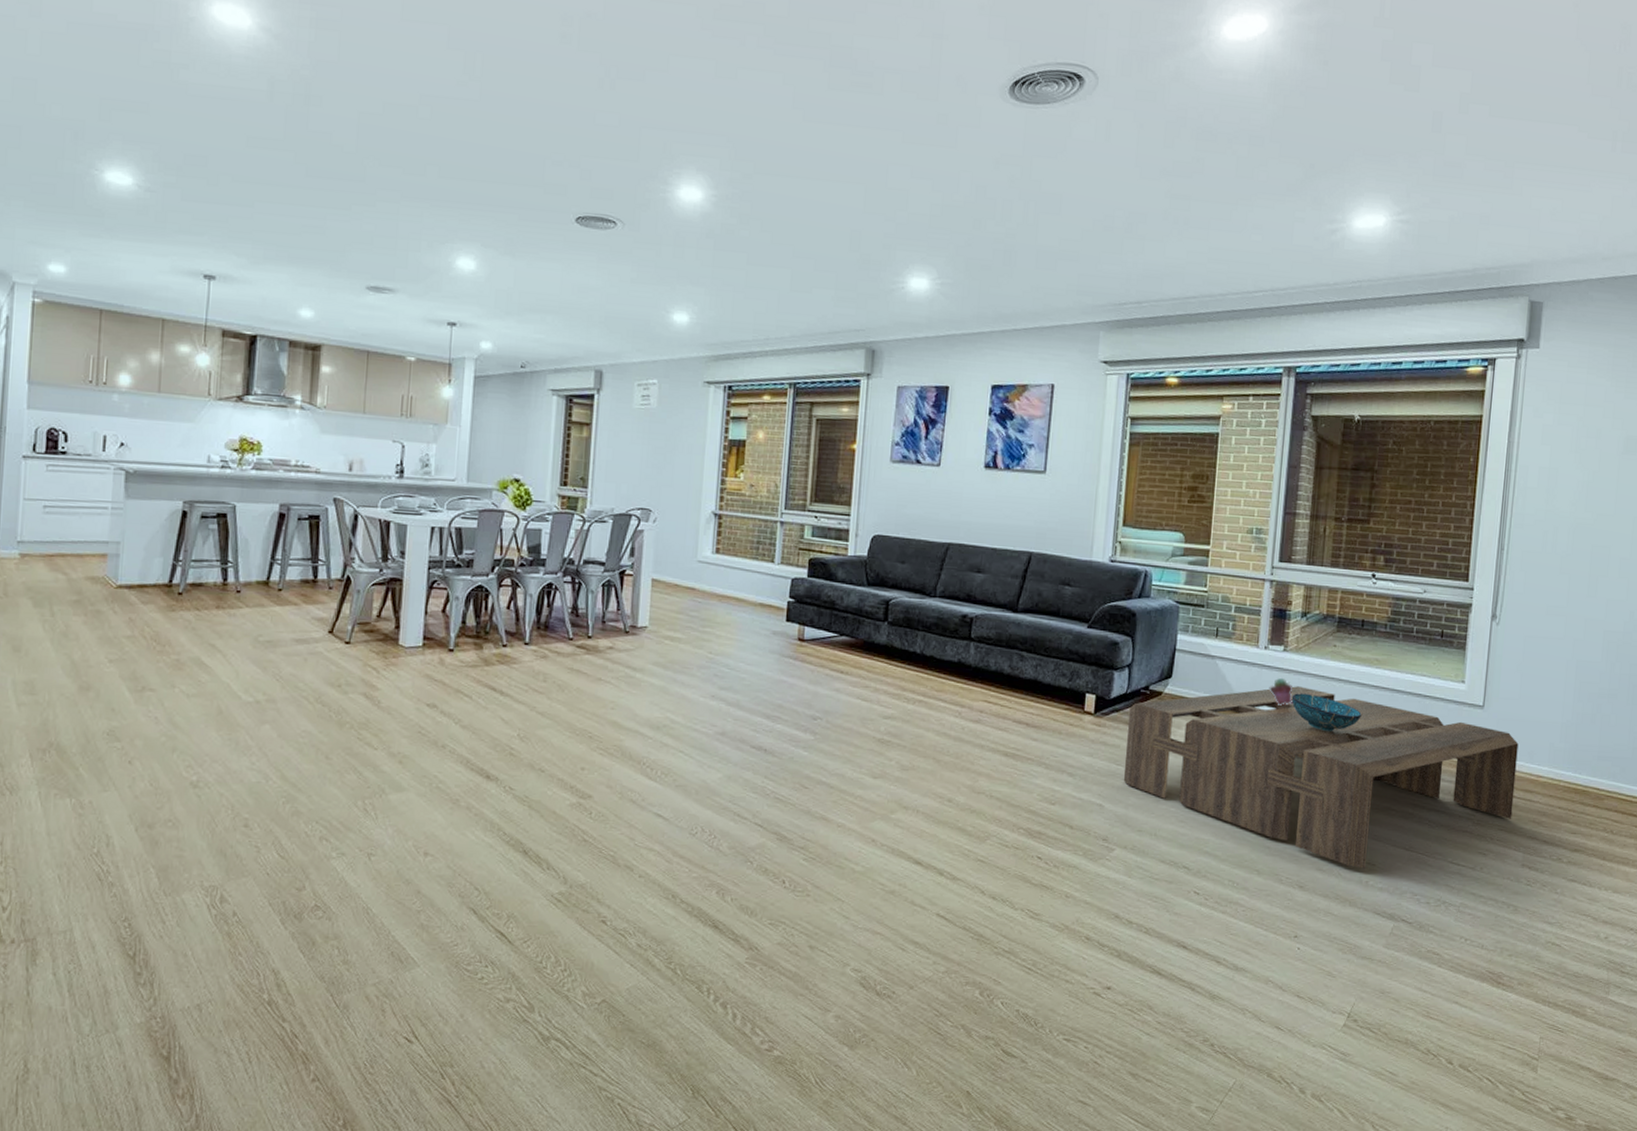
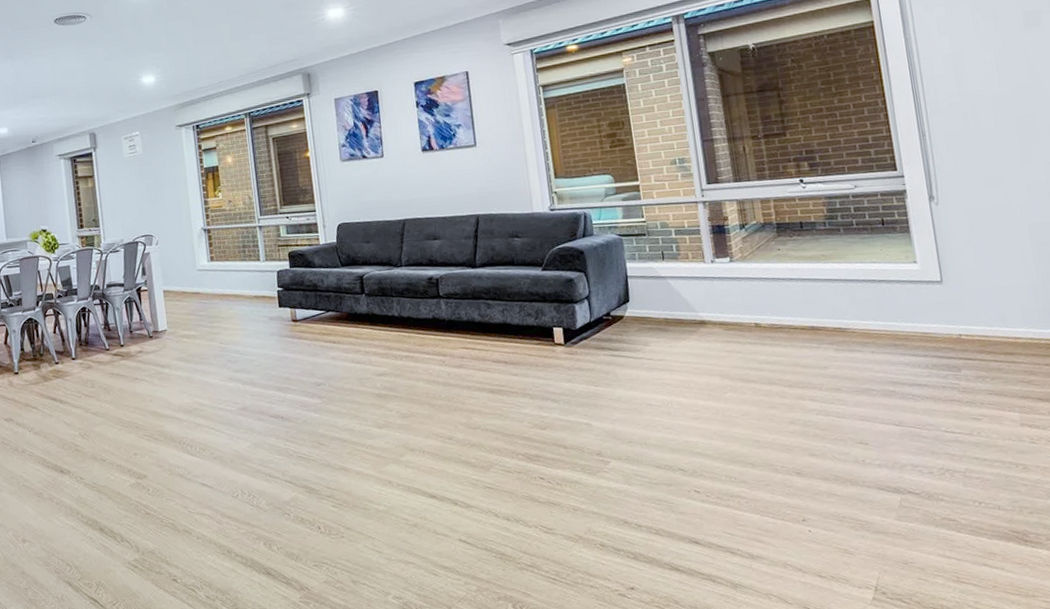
coffee table: present [1123,686,1519,869] -> none [596,290,999,449]
potted succulent: present [1269,677,1294,706] -> none [724,285,751,311]
decorative bowl: present [1291,693,1362,732] -> none [747,296,821,328]

